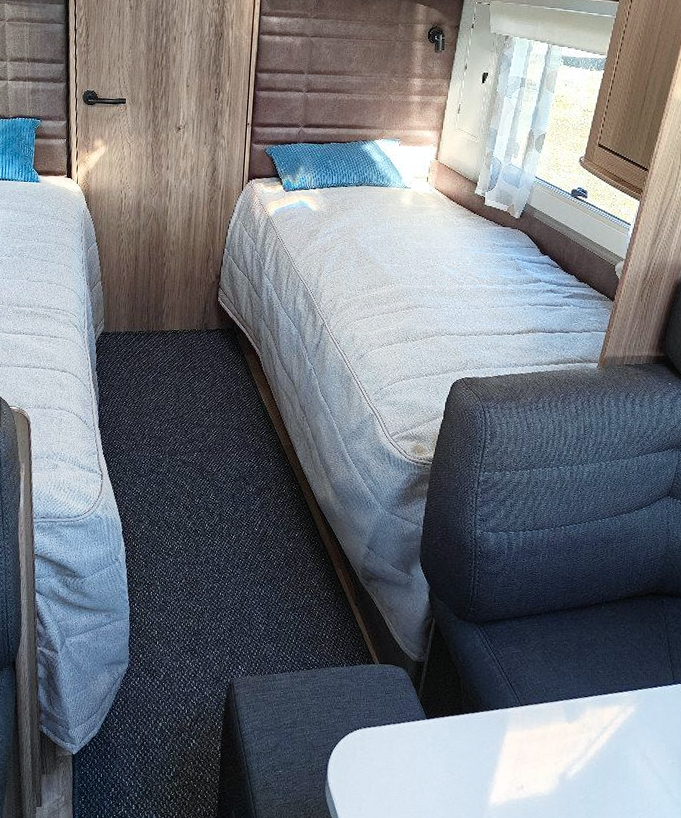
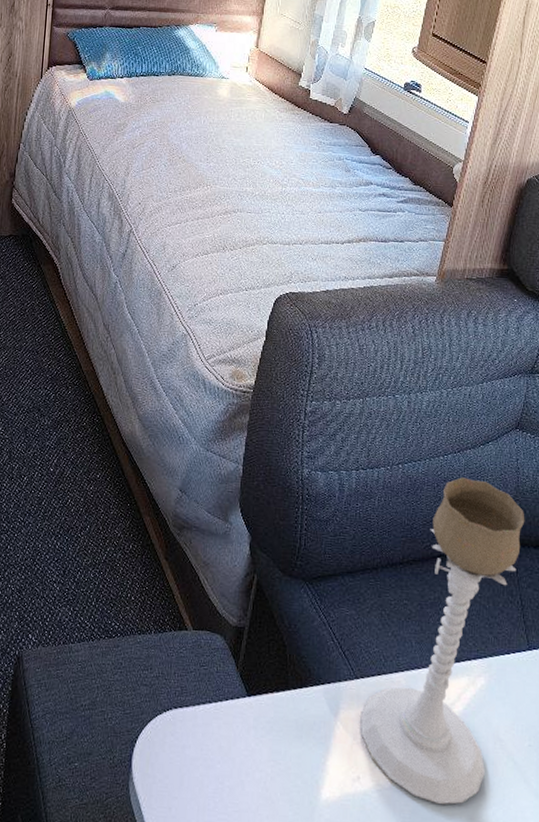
candle holder: none [524,537,674,810] -> present [360,477,525,805]

